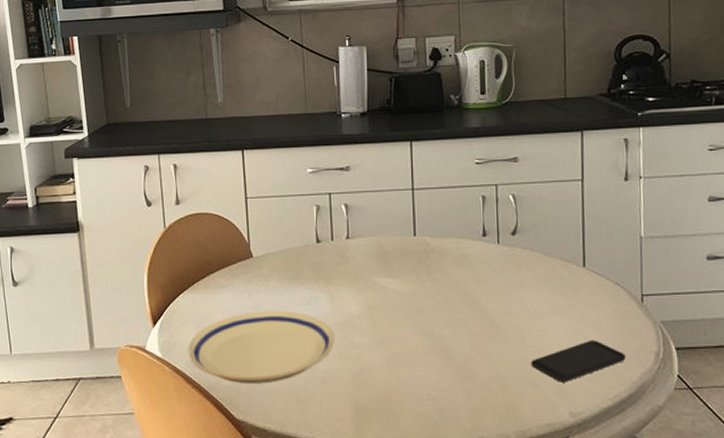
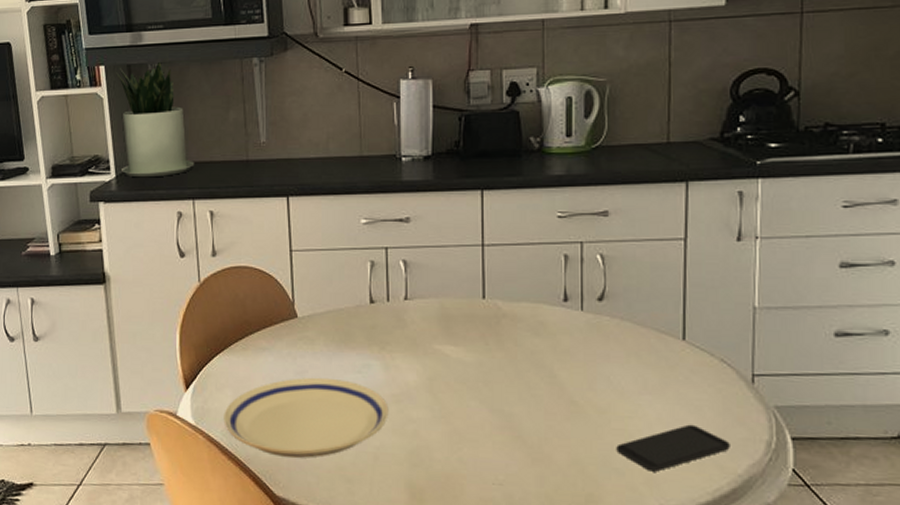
planter: none [88,33,160,136] -> present [116,63,195,178]

